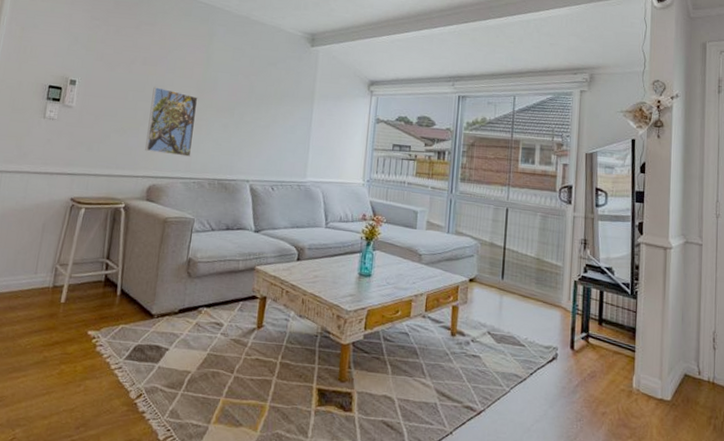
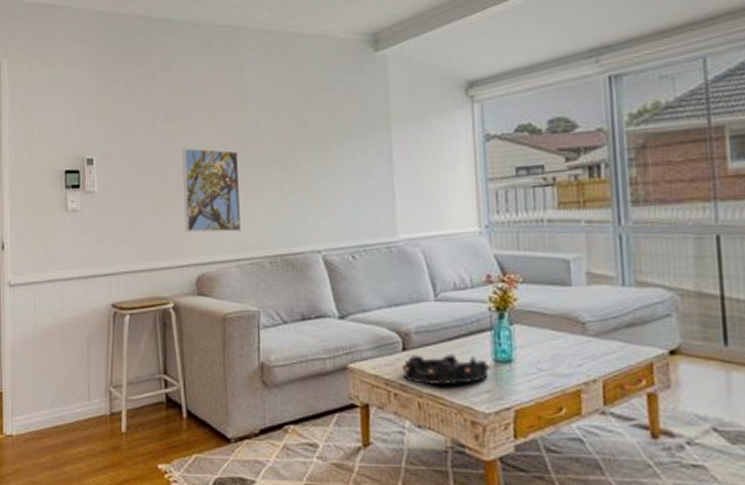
decorative bowl: none [294,264,356,289] -> present [401,354,491,386]

